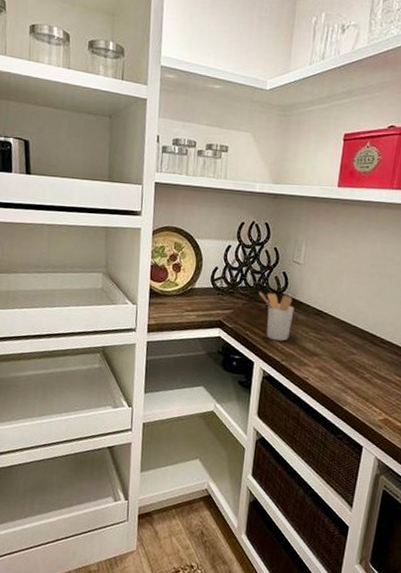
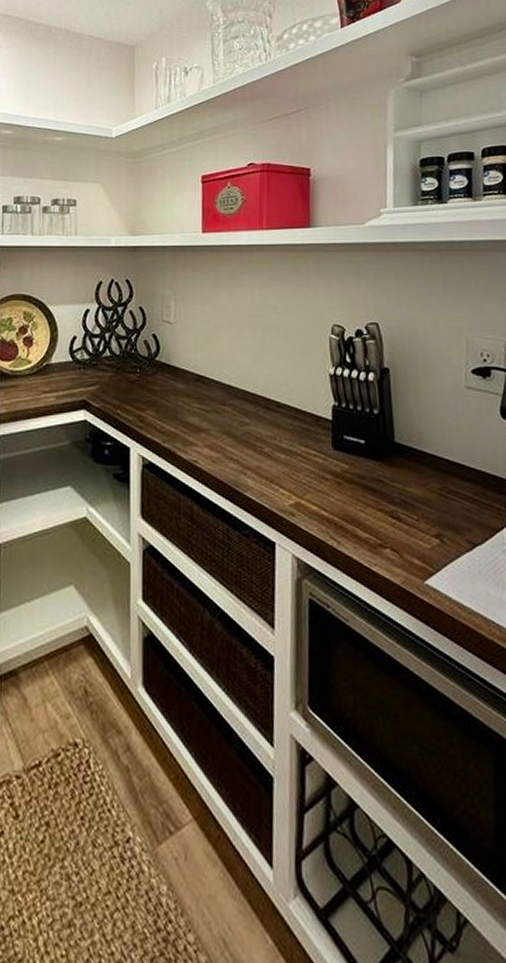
utensil holder: present [258,292,295,342] -> none [127,361,171,418]

